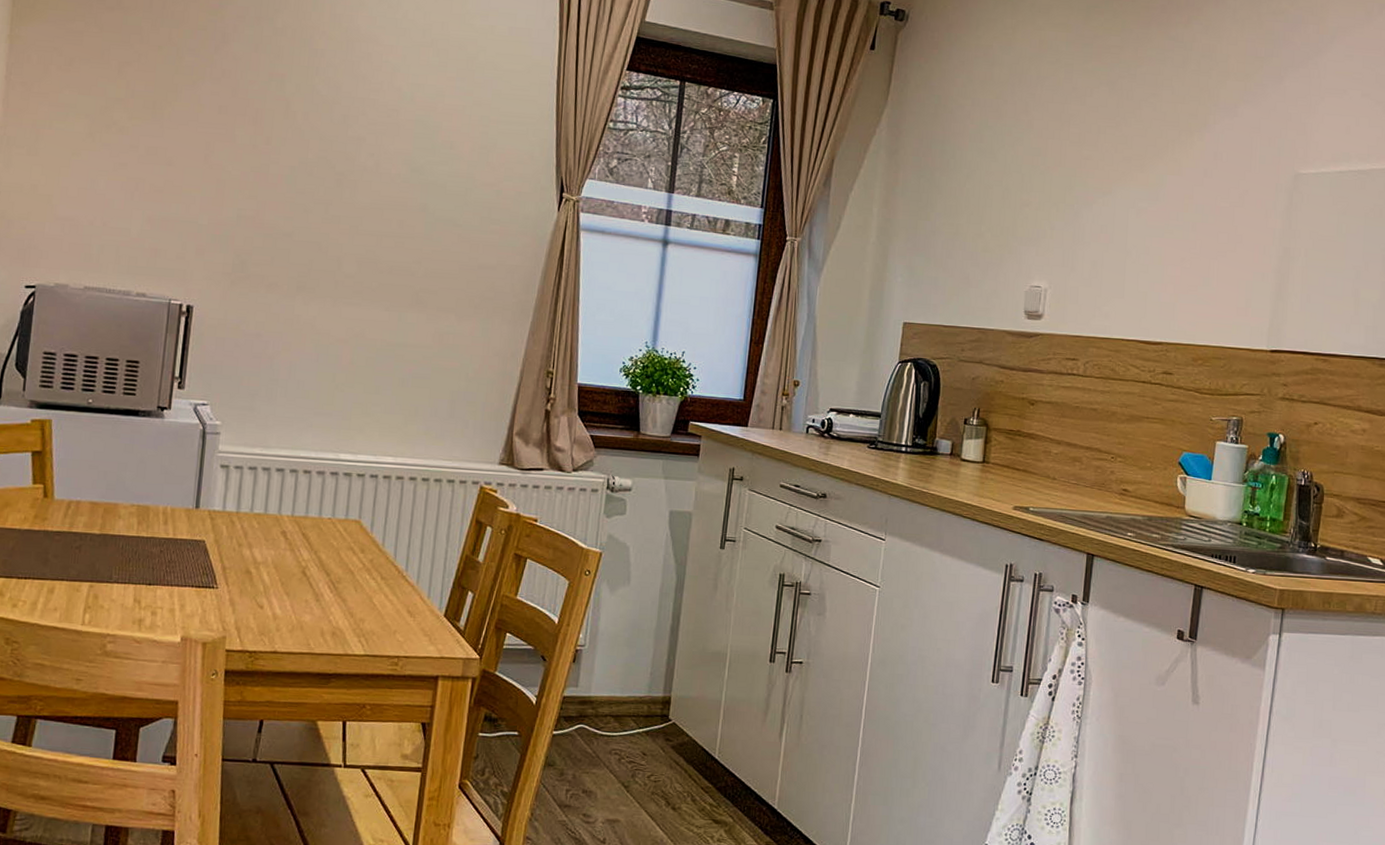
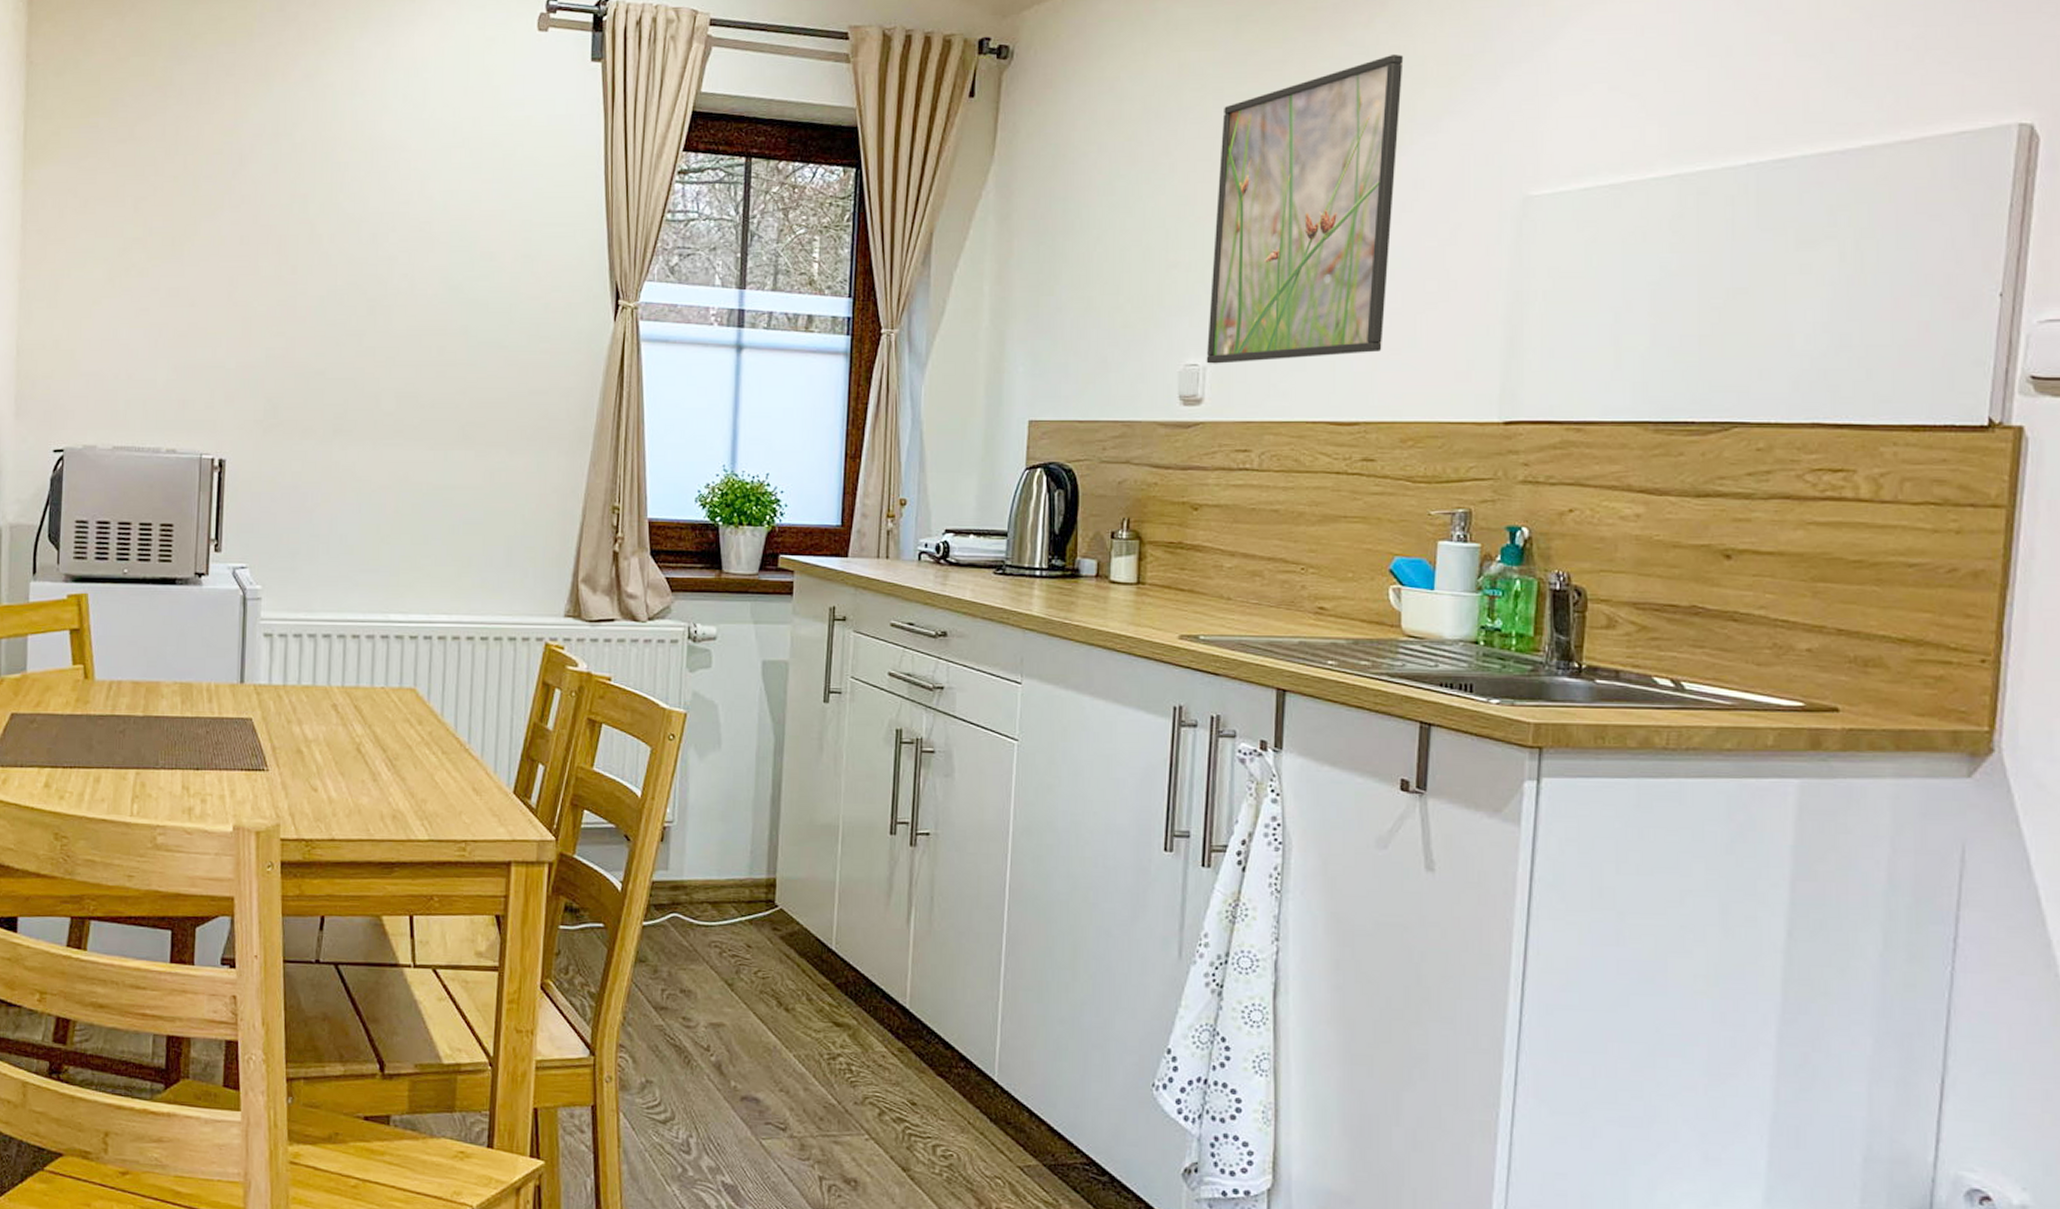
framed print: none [1047,50,1212,288] -> present [1206,53,1404,364]

